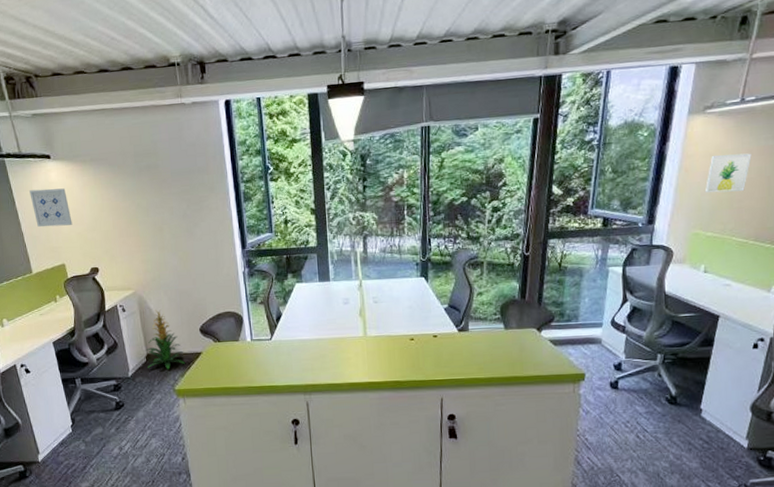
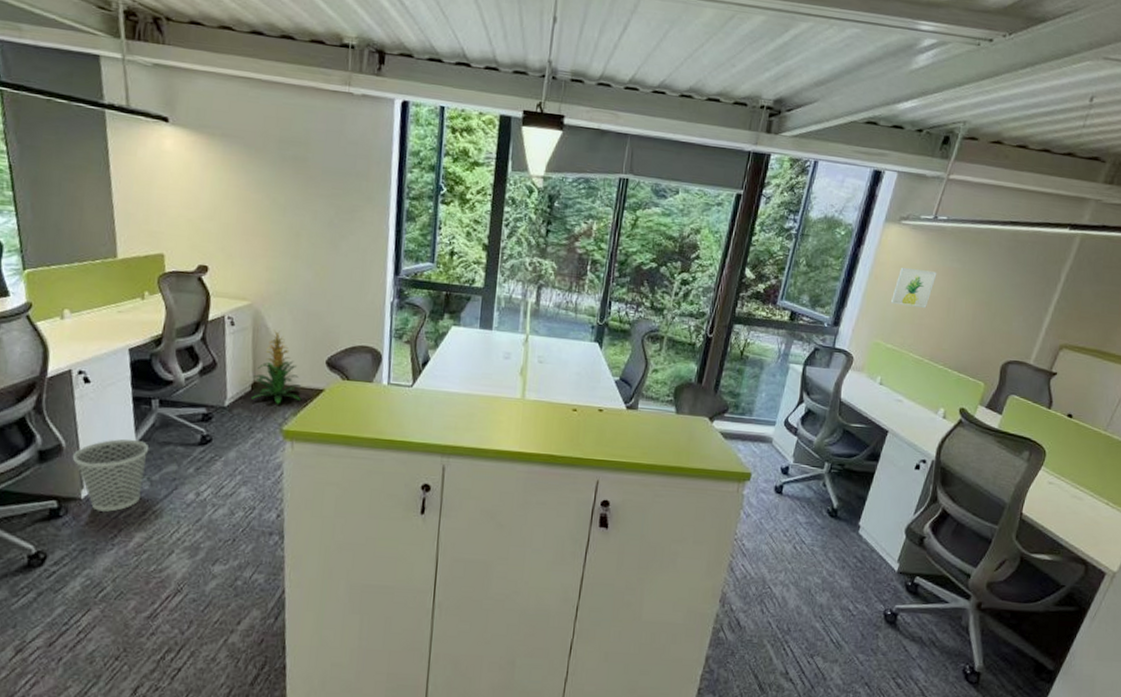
wastebasket: none [27,411,80,470] -> present [72,438,149,512]
wall art: present [29,188,72,227] -> none [131,155,184,208]

